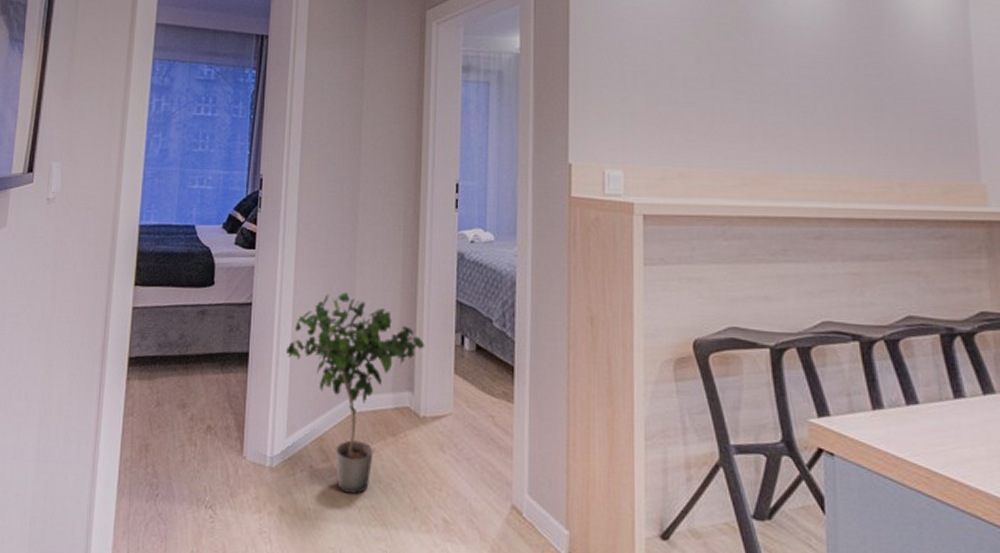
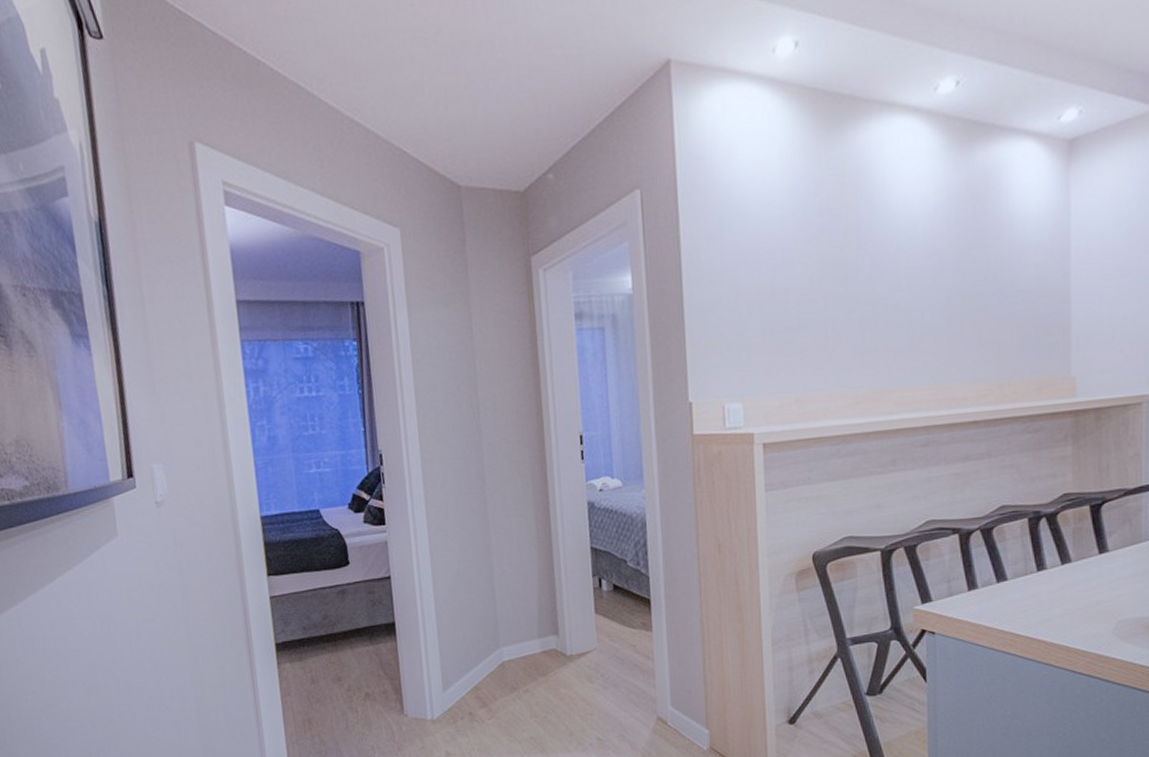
potted plant: present [287,292,425,494] -> none [431,554,565,731]

